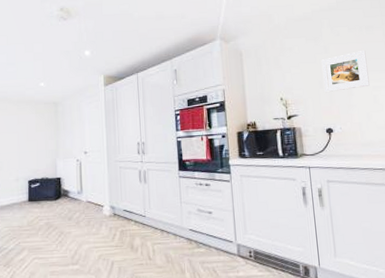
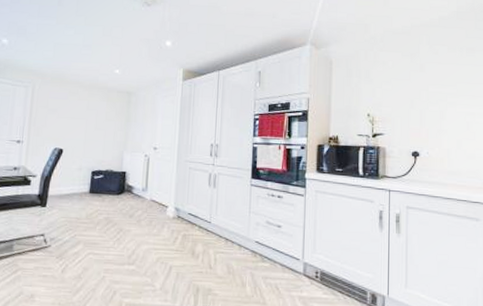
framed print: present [321,51,370,93] -> none [415,73,464,114]

